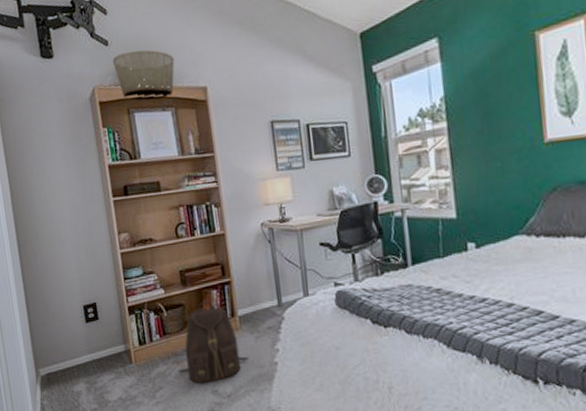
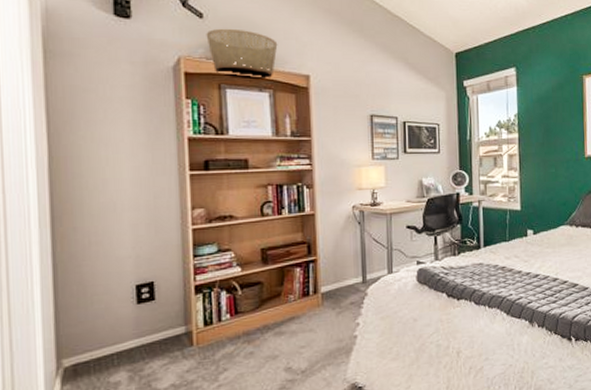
backpack: present [178,301,249,383] -> none [248,278,328,362]

